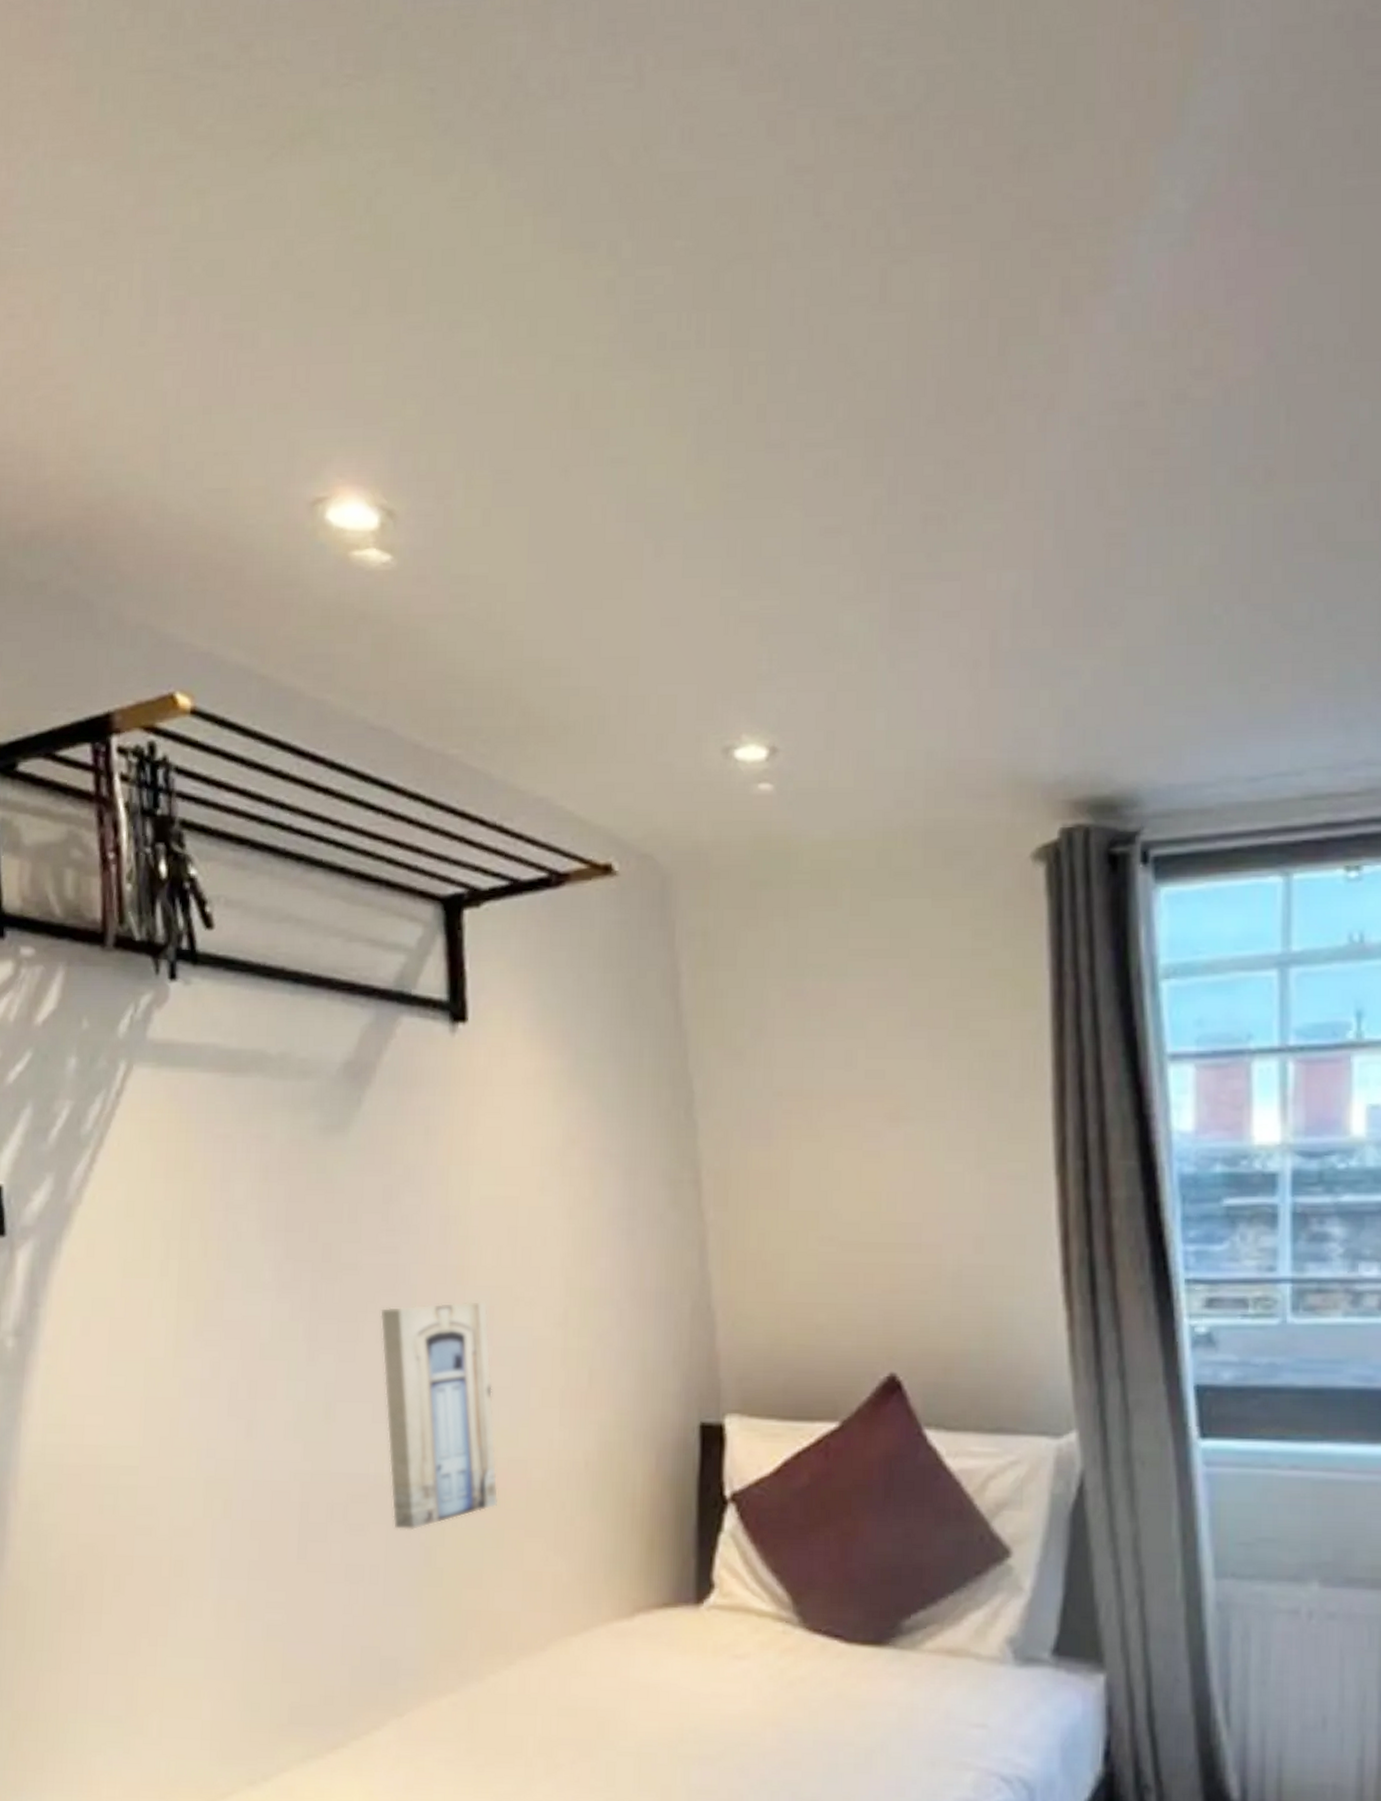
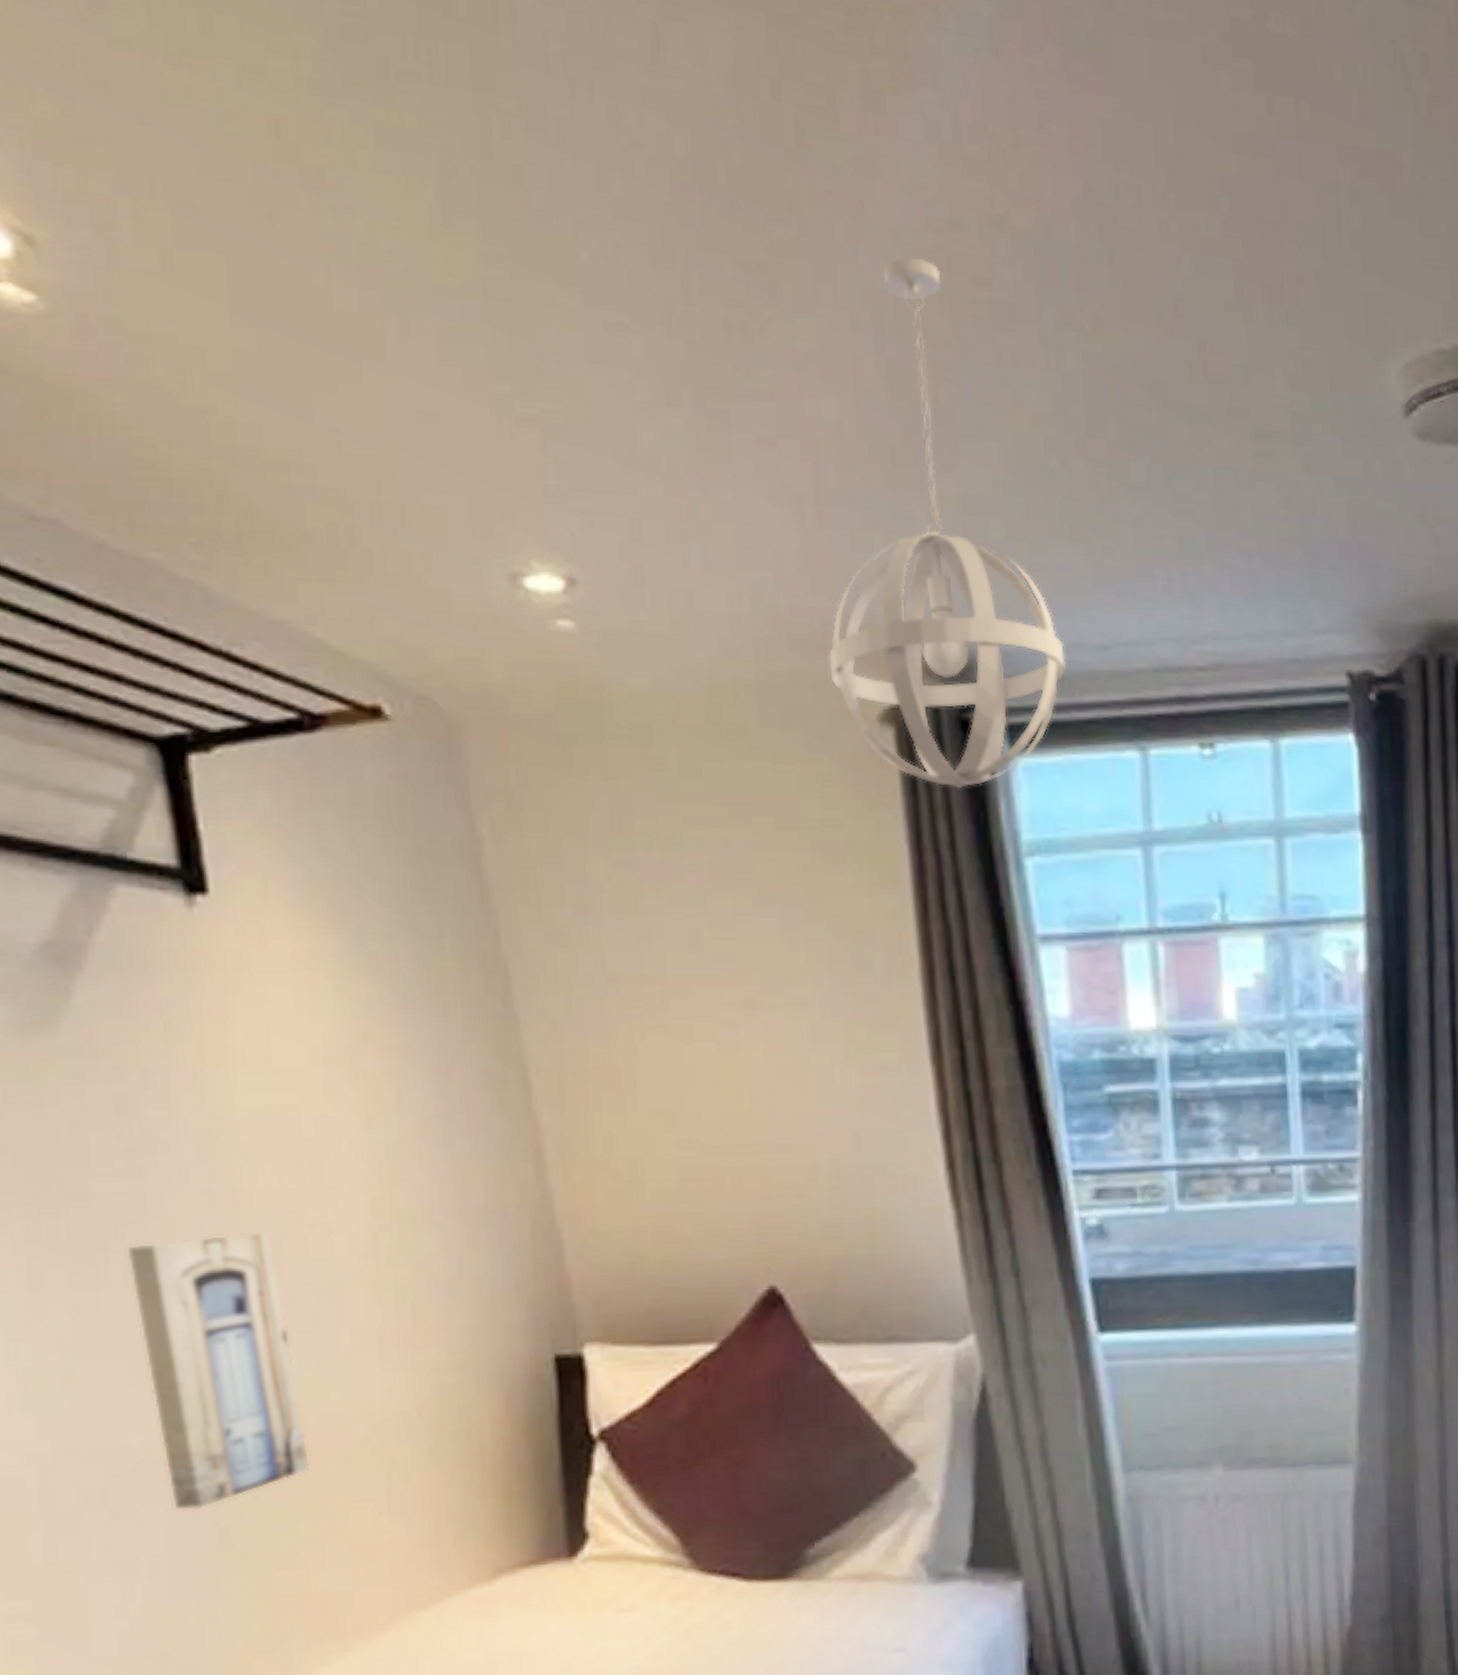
pendant light: none [990,437,1214,918] -> present [828,256,1065,789]

